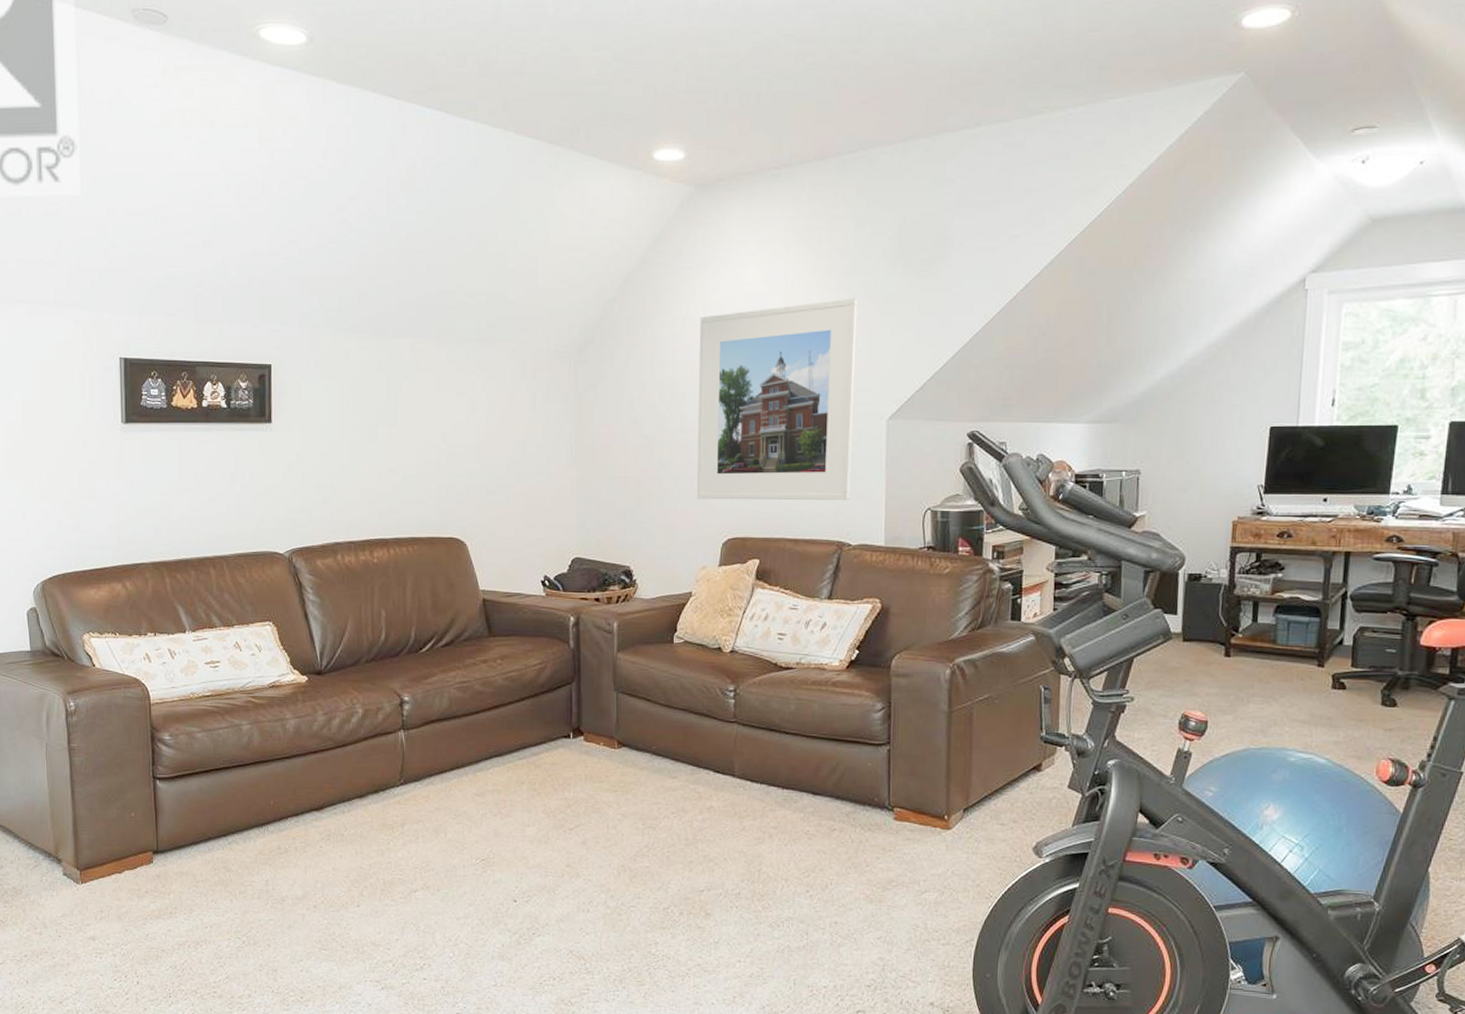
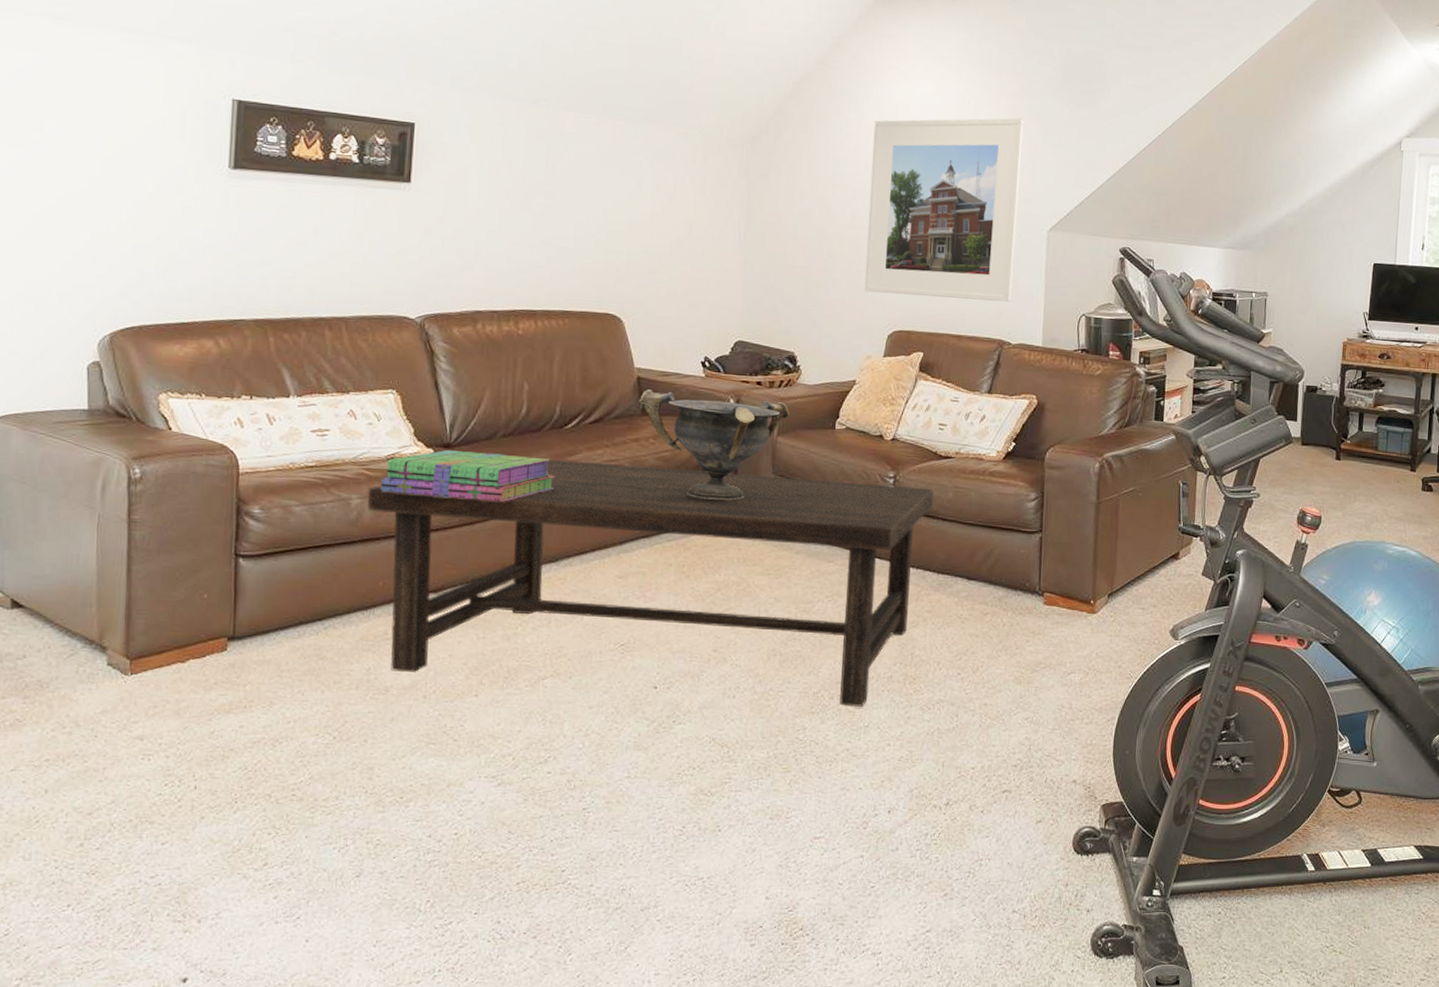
coffee table: none [255,683,776,924] -> present [367,459,934,708]
stack of books: none [265,677,413,724] -> present [380,450,554,502]
decorative bowl: none [486,611,628,719] -> present [639,389,790,501]

